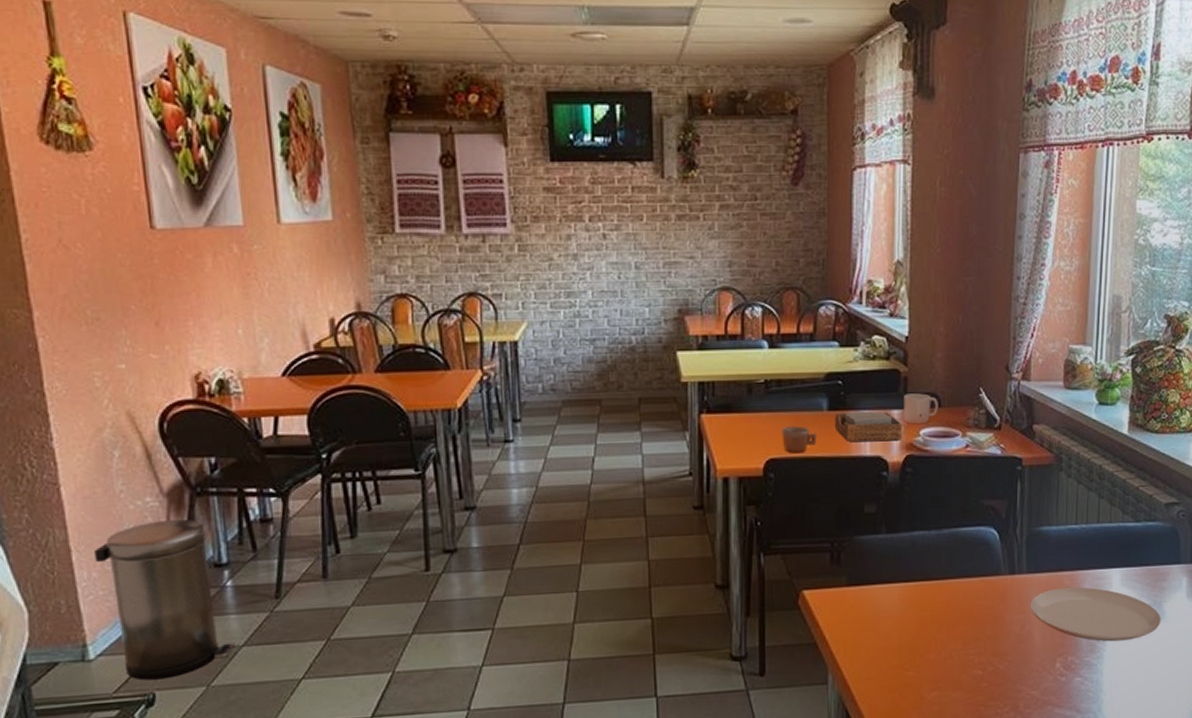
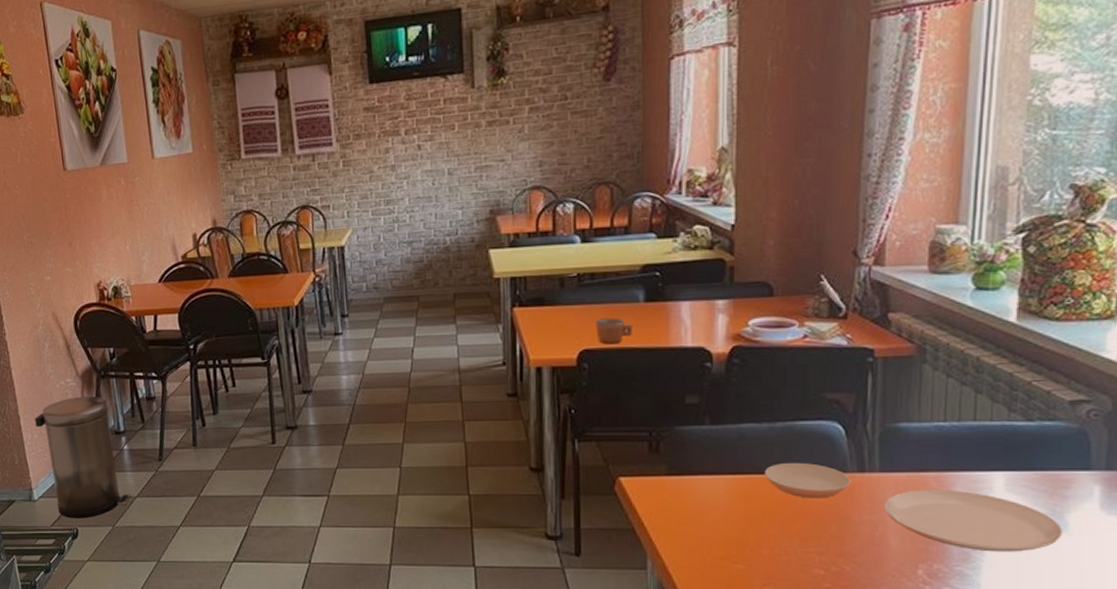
napkin holder: present [834,411,903,442] -> none [651,301,729,332]
mug: present [904,393,938,425] -> none [730,282,770,315]
saucer: none [933,567,1004,602] -> present [765,462,851,498]

